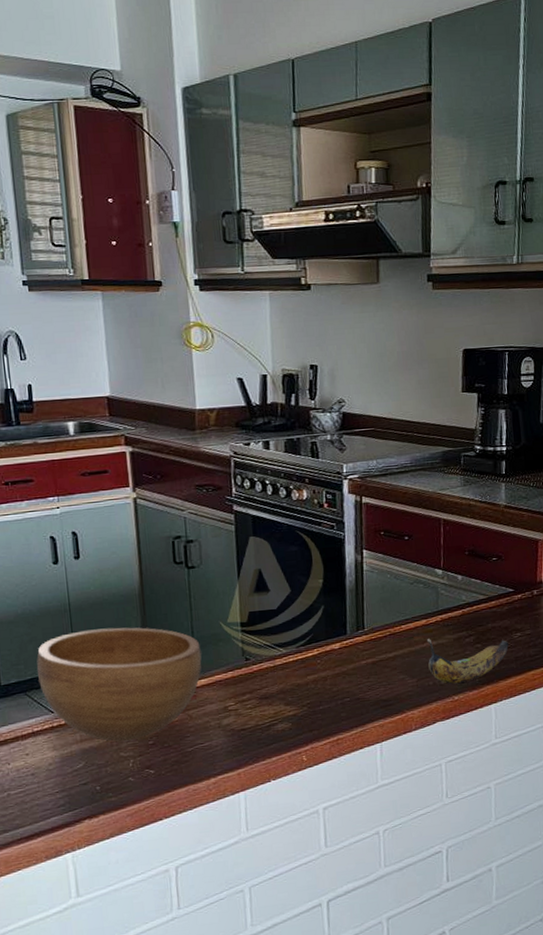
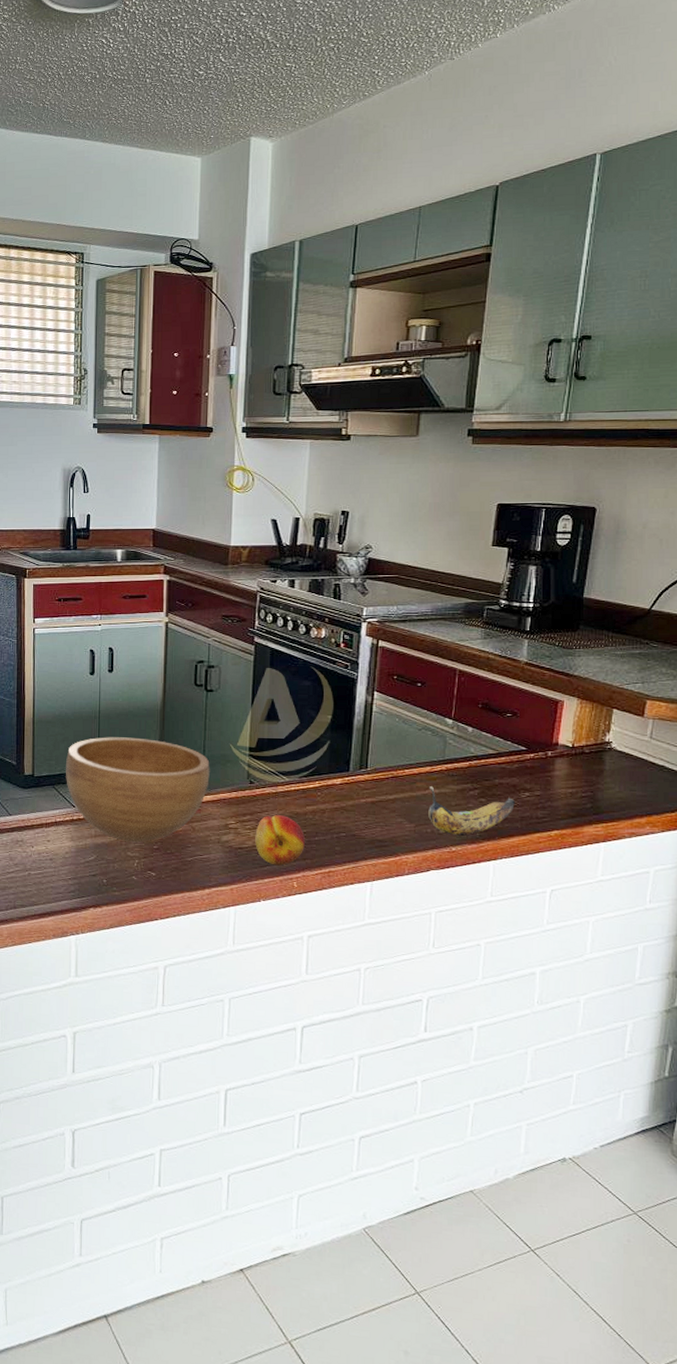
fruit: none [257,689,311,742] -> present [255,815,306,866]

